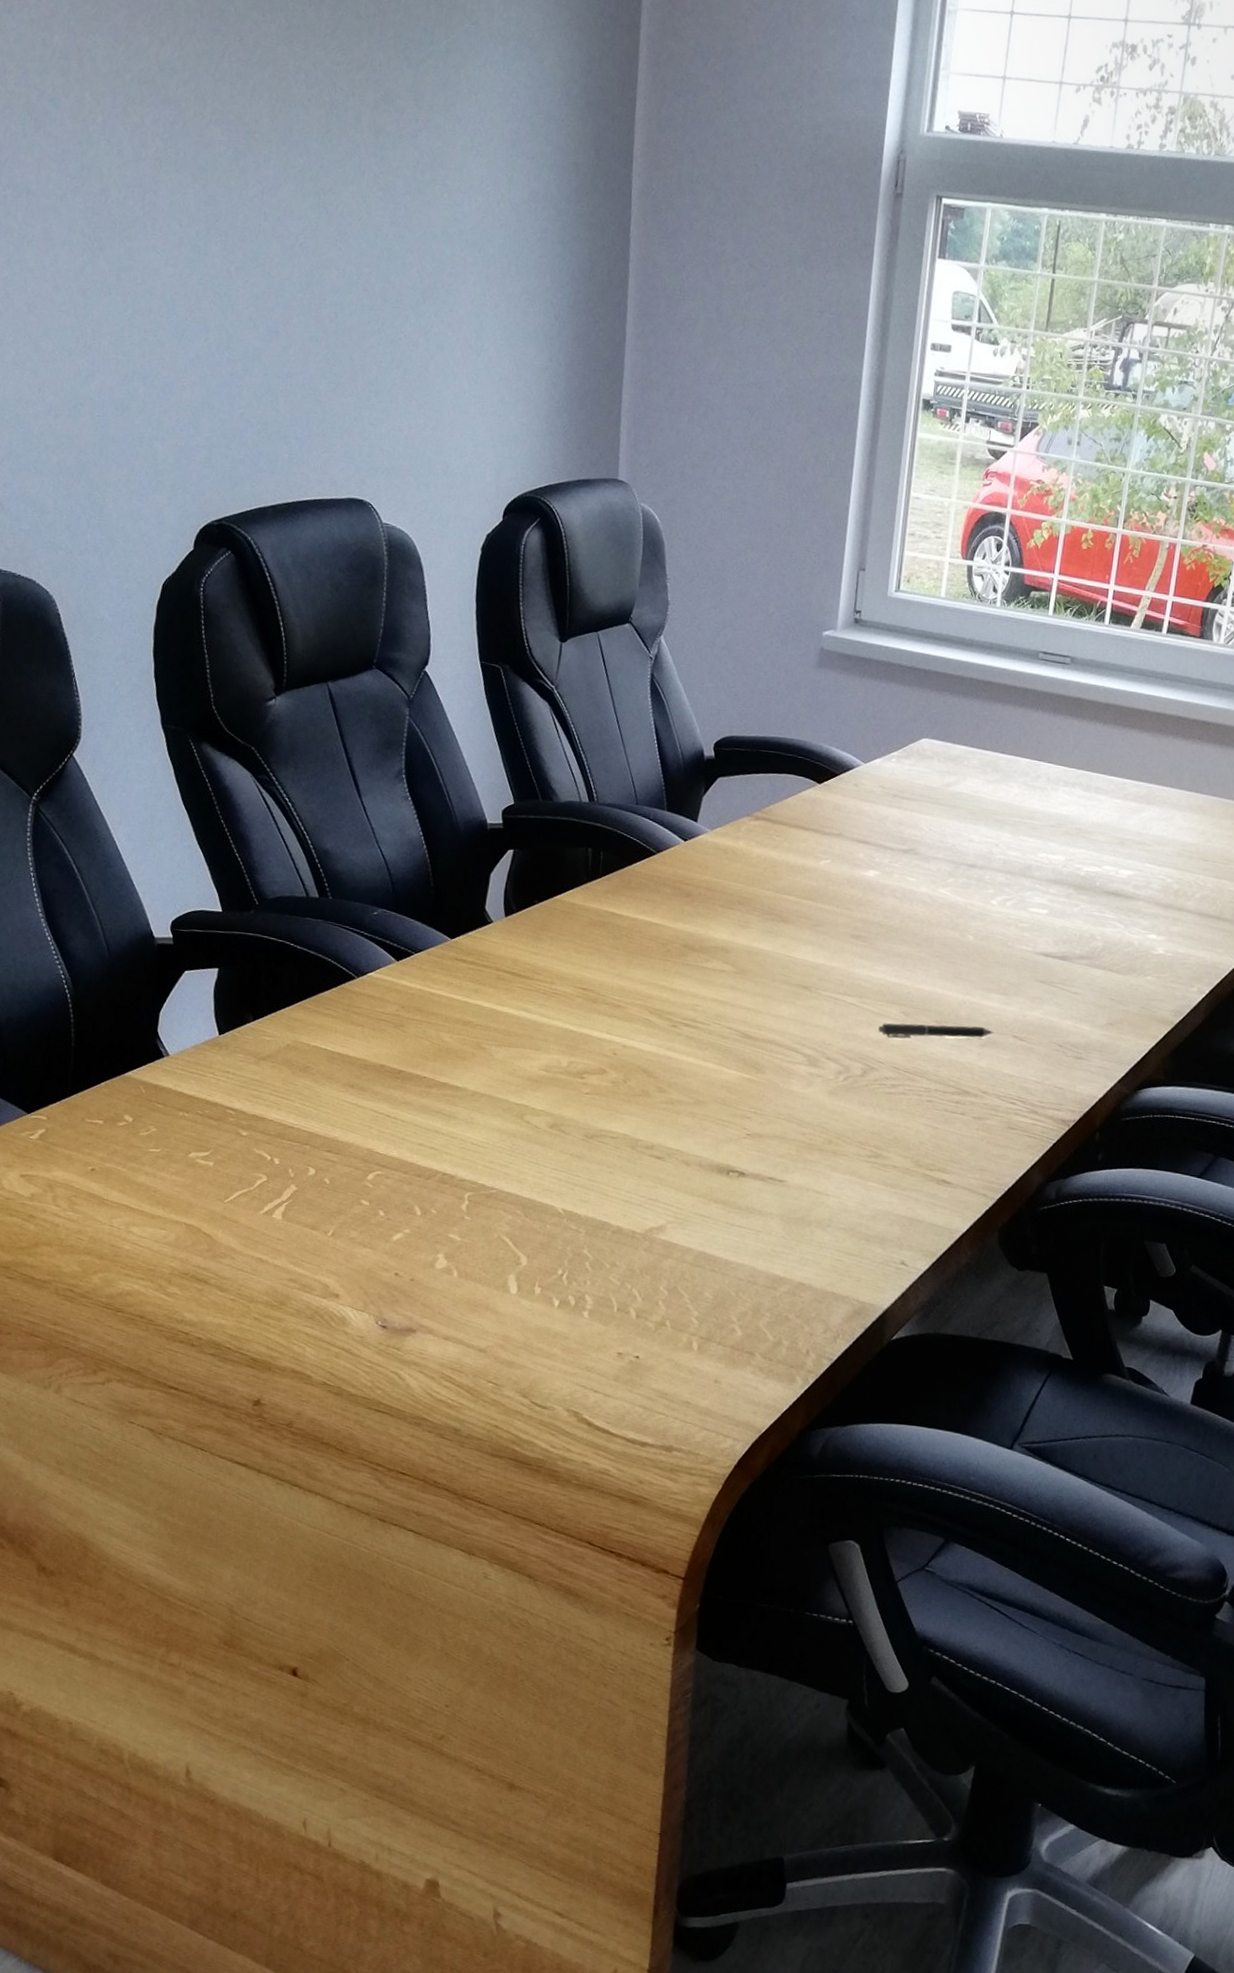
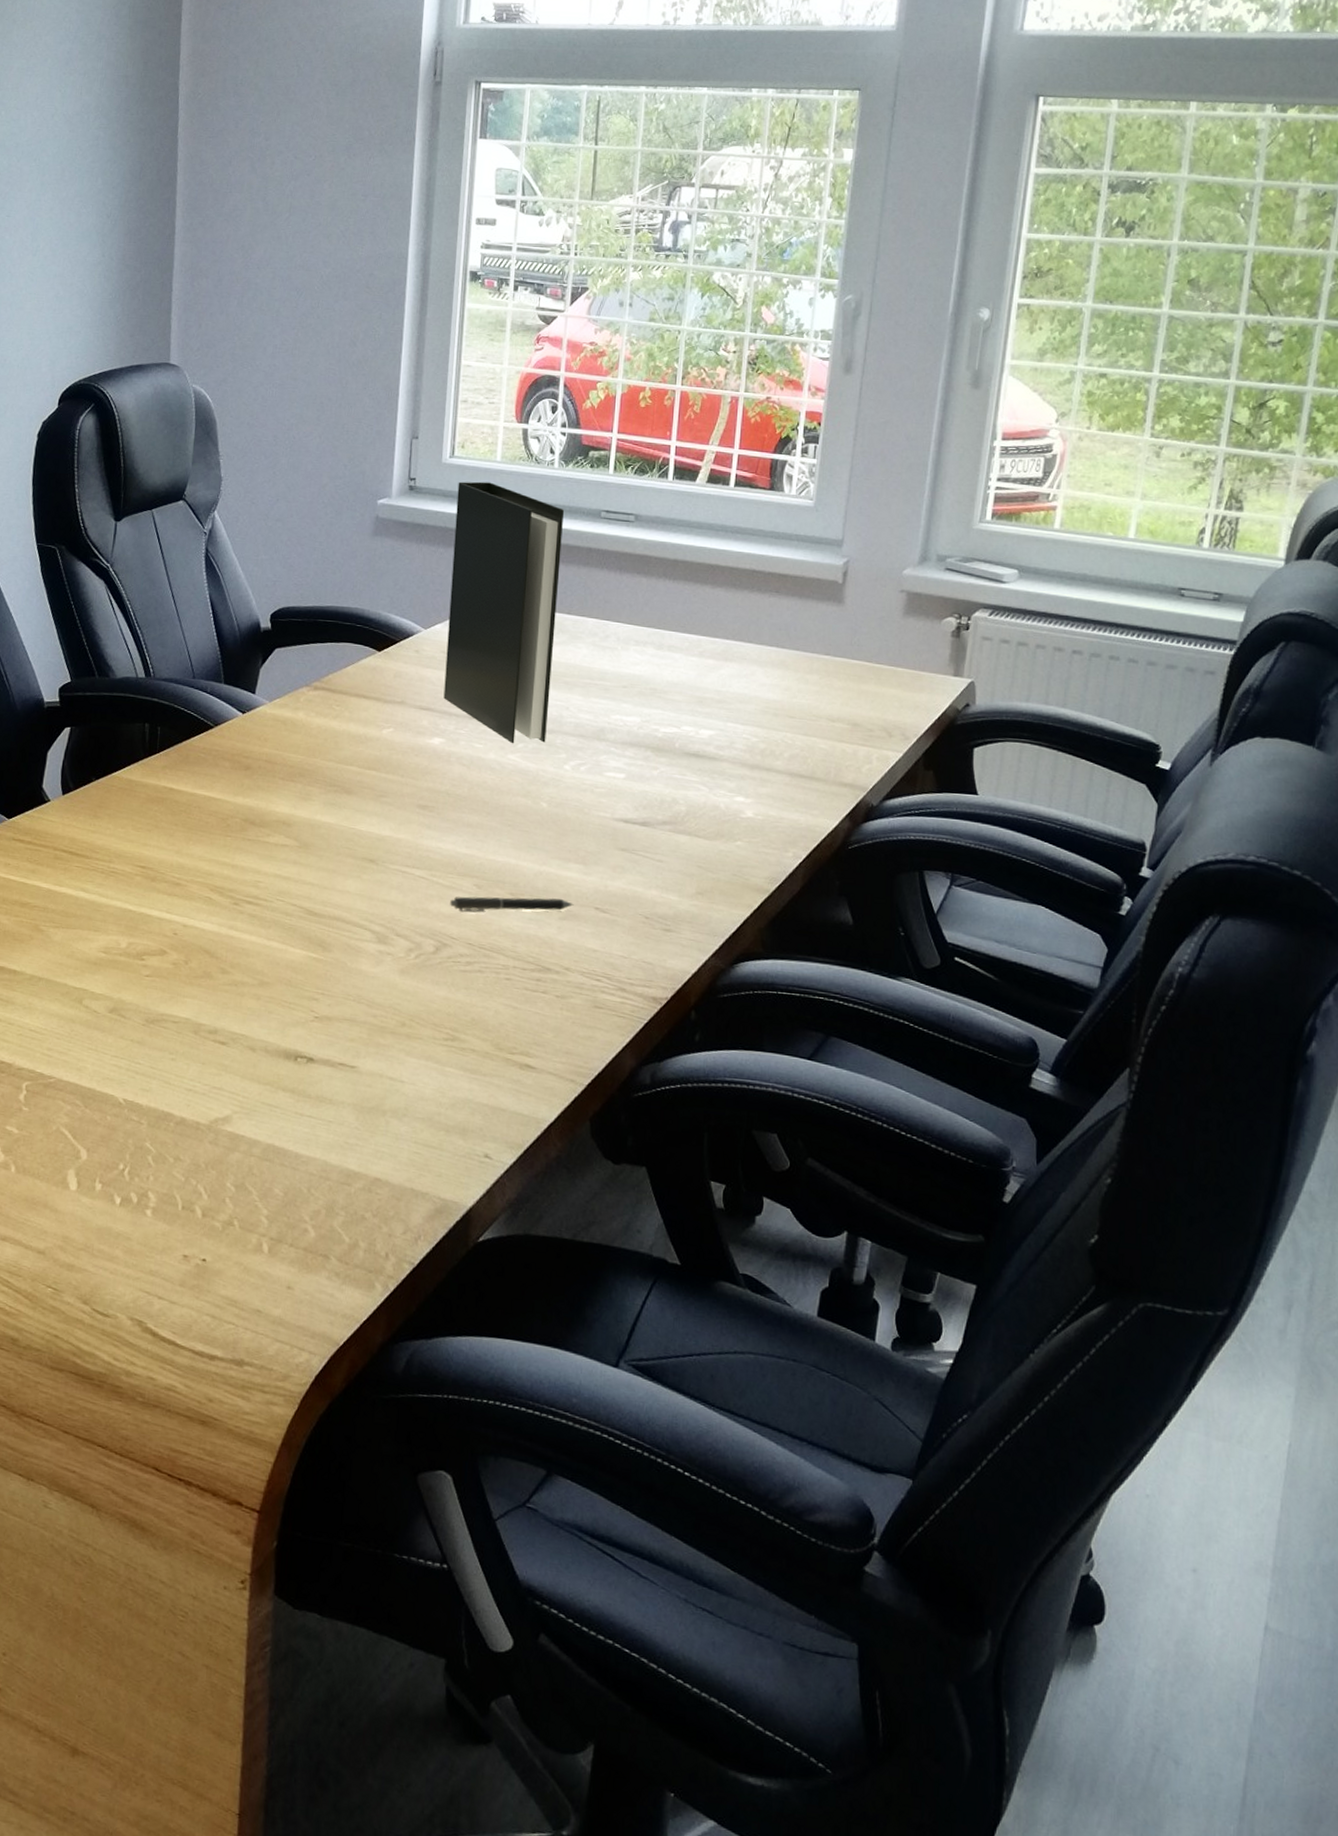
binder: none [880,616,1004,879] -> present [443,481,565,744]

